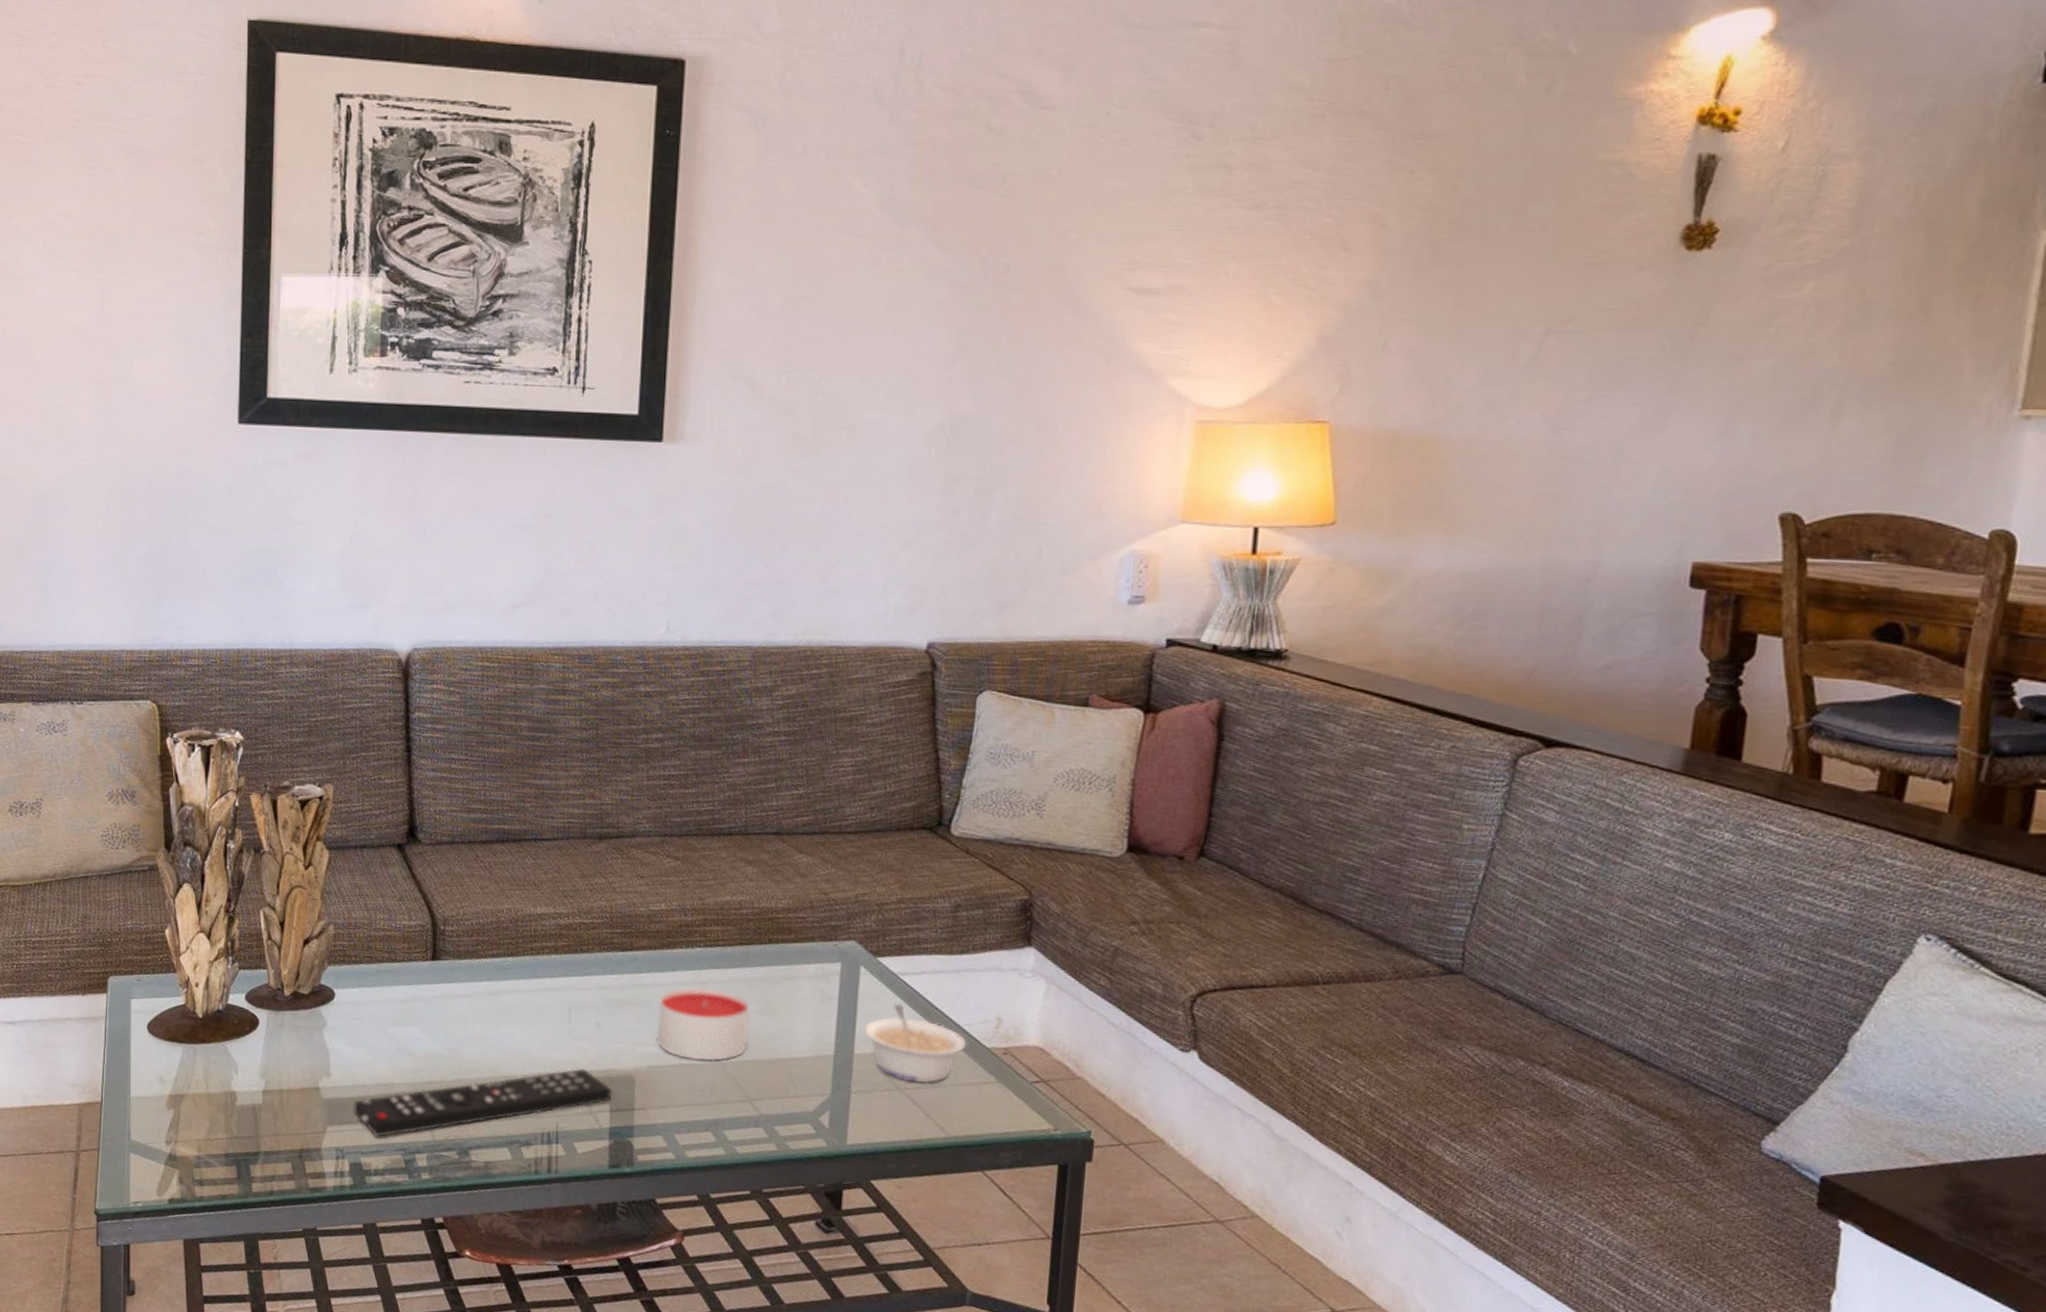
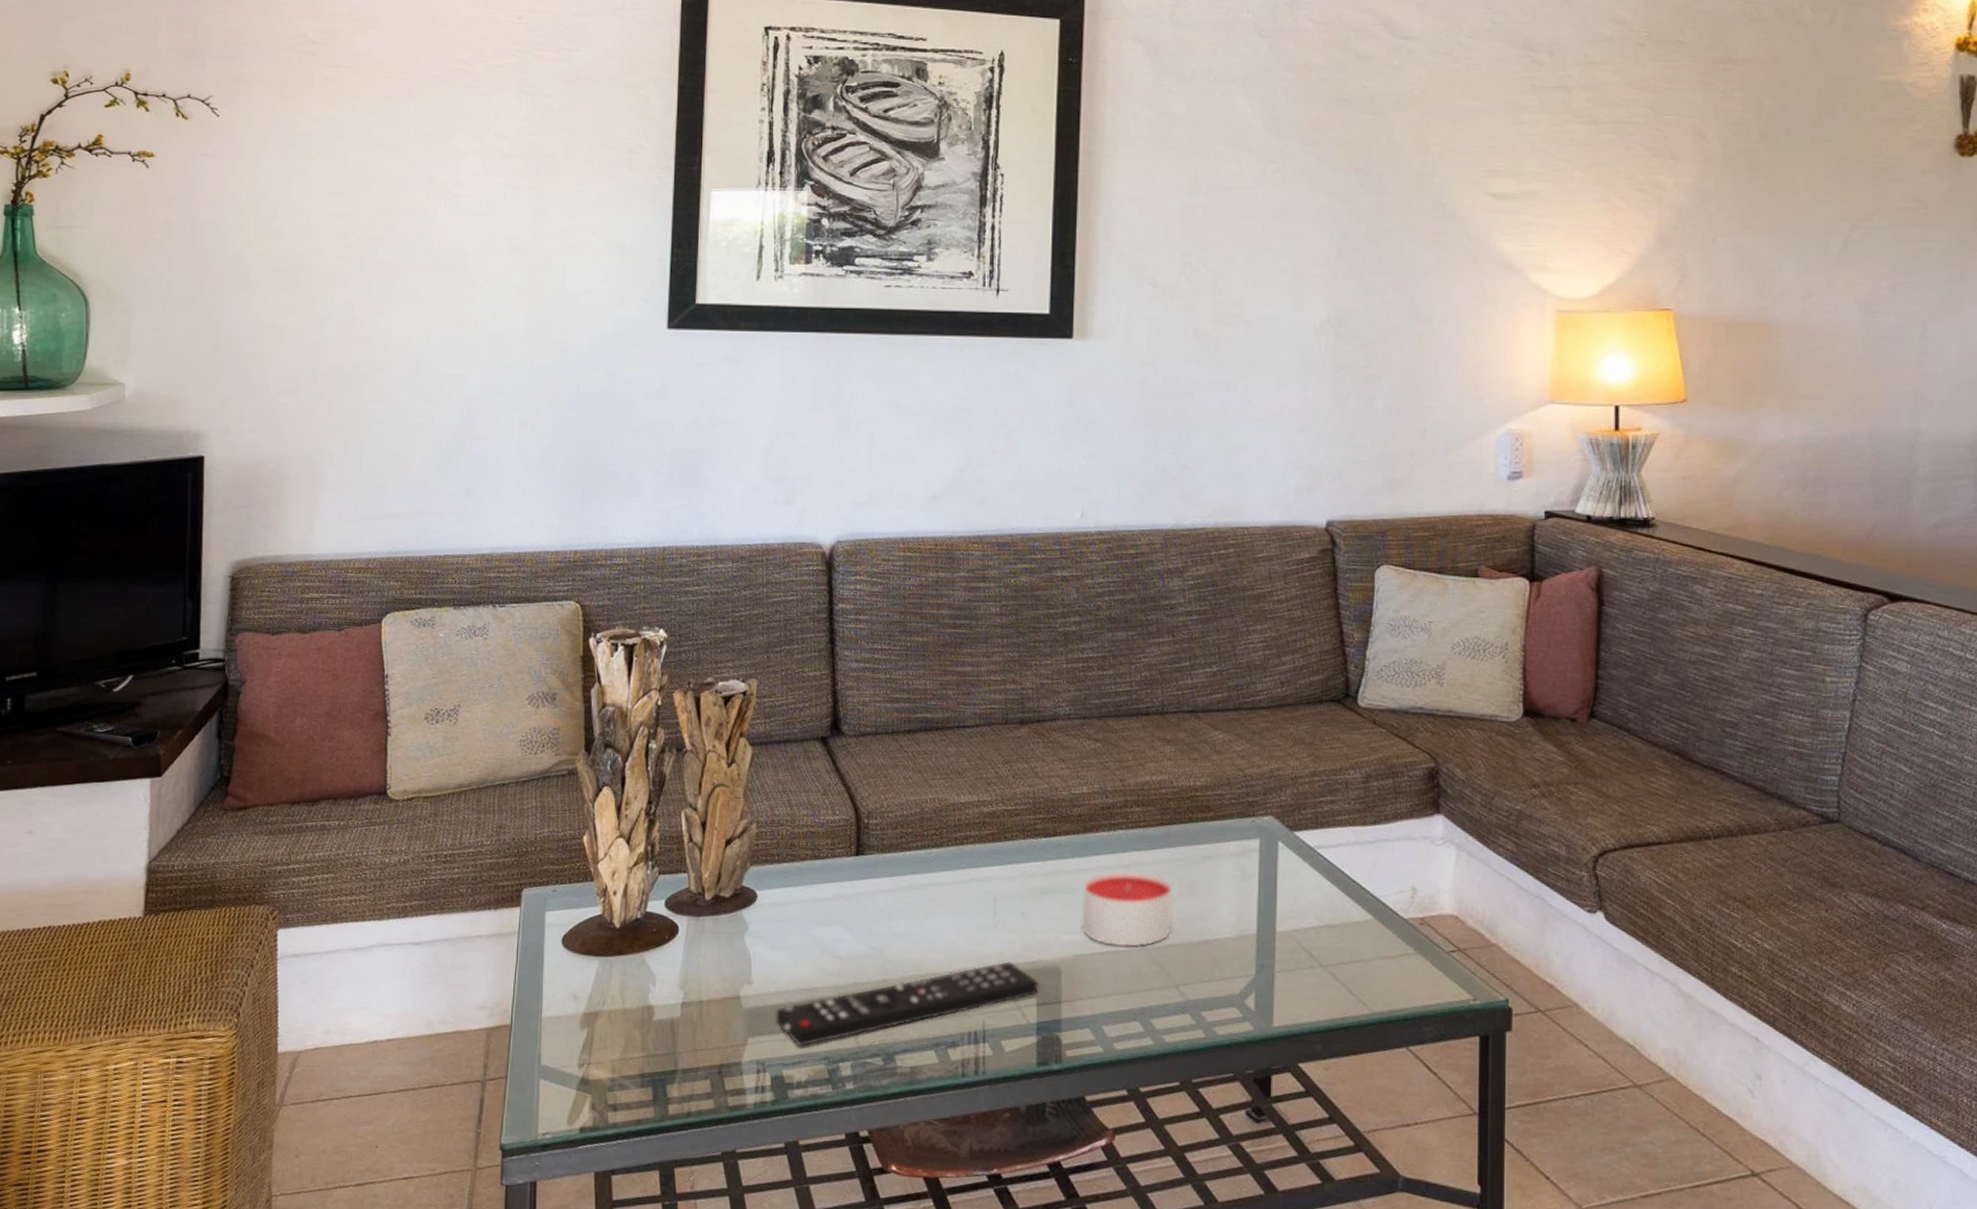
legume: present [863,1003,967,1084] -> none [1284,877,1384,959]

